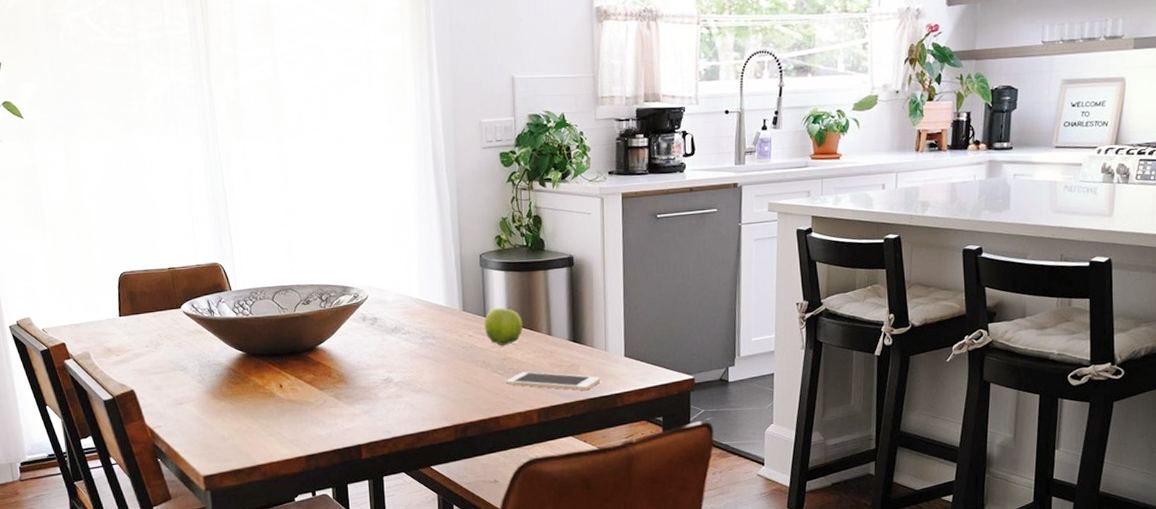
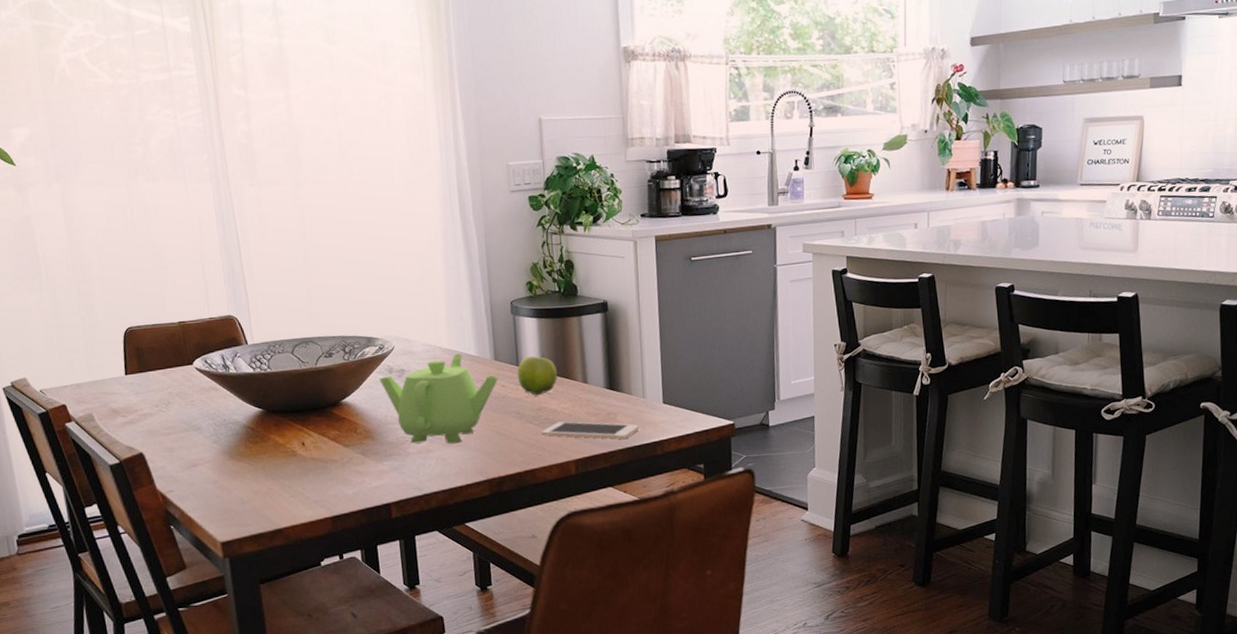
teapot: none [353,303,466,390] -> present [379,353,499,444]

